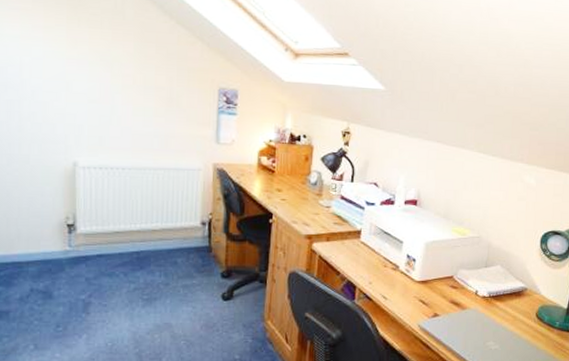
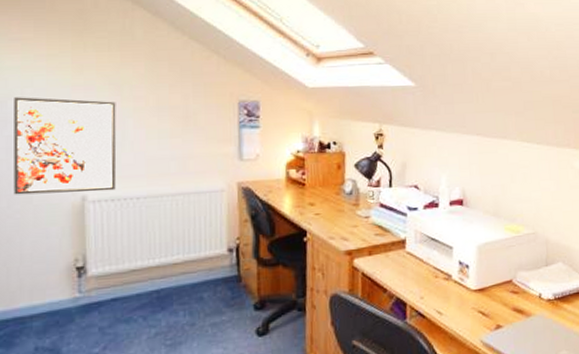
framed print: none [13,64,106,160] -> present [14,97,117,195]

